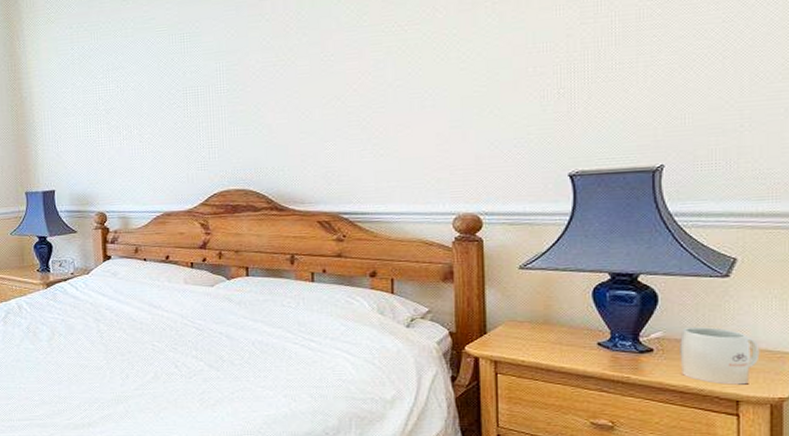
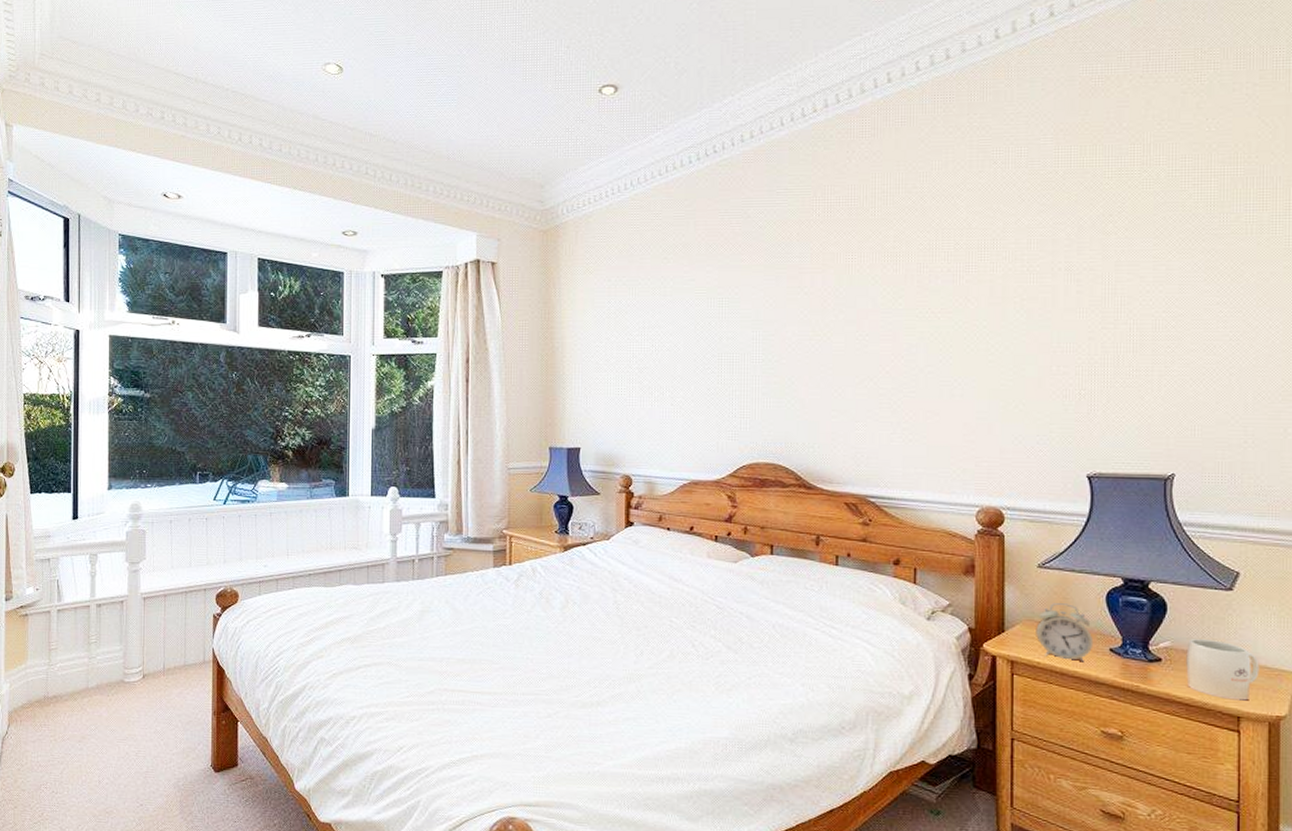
alarm clock: none [519,302,580,358] -> present [1036,603,1094,662]

